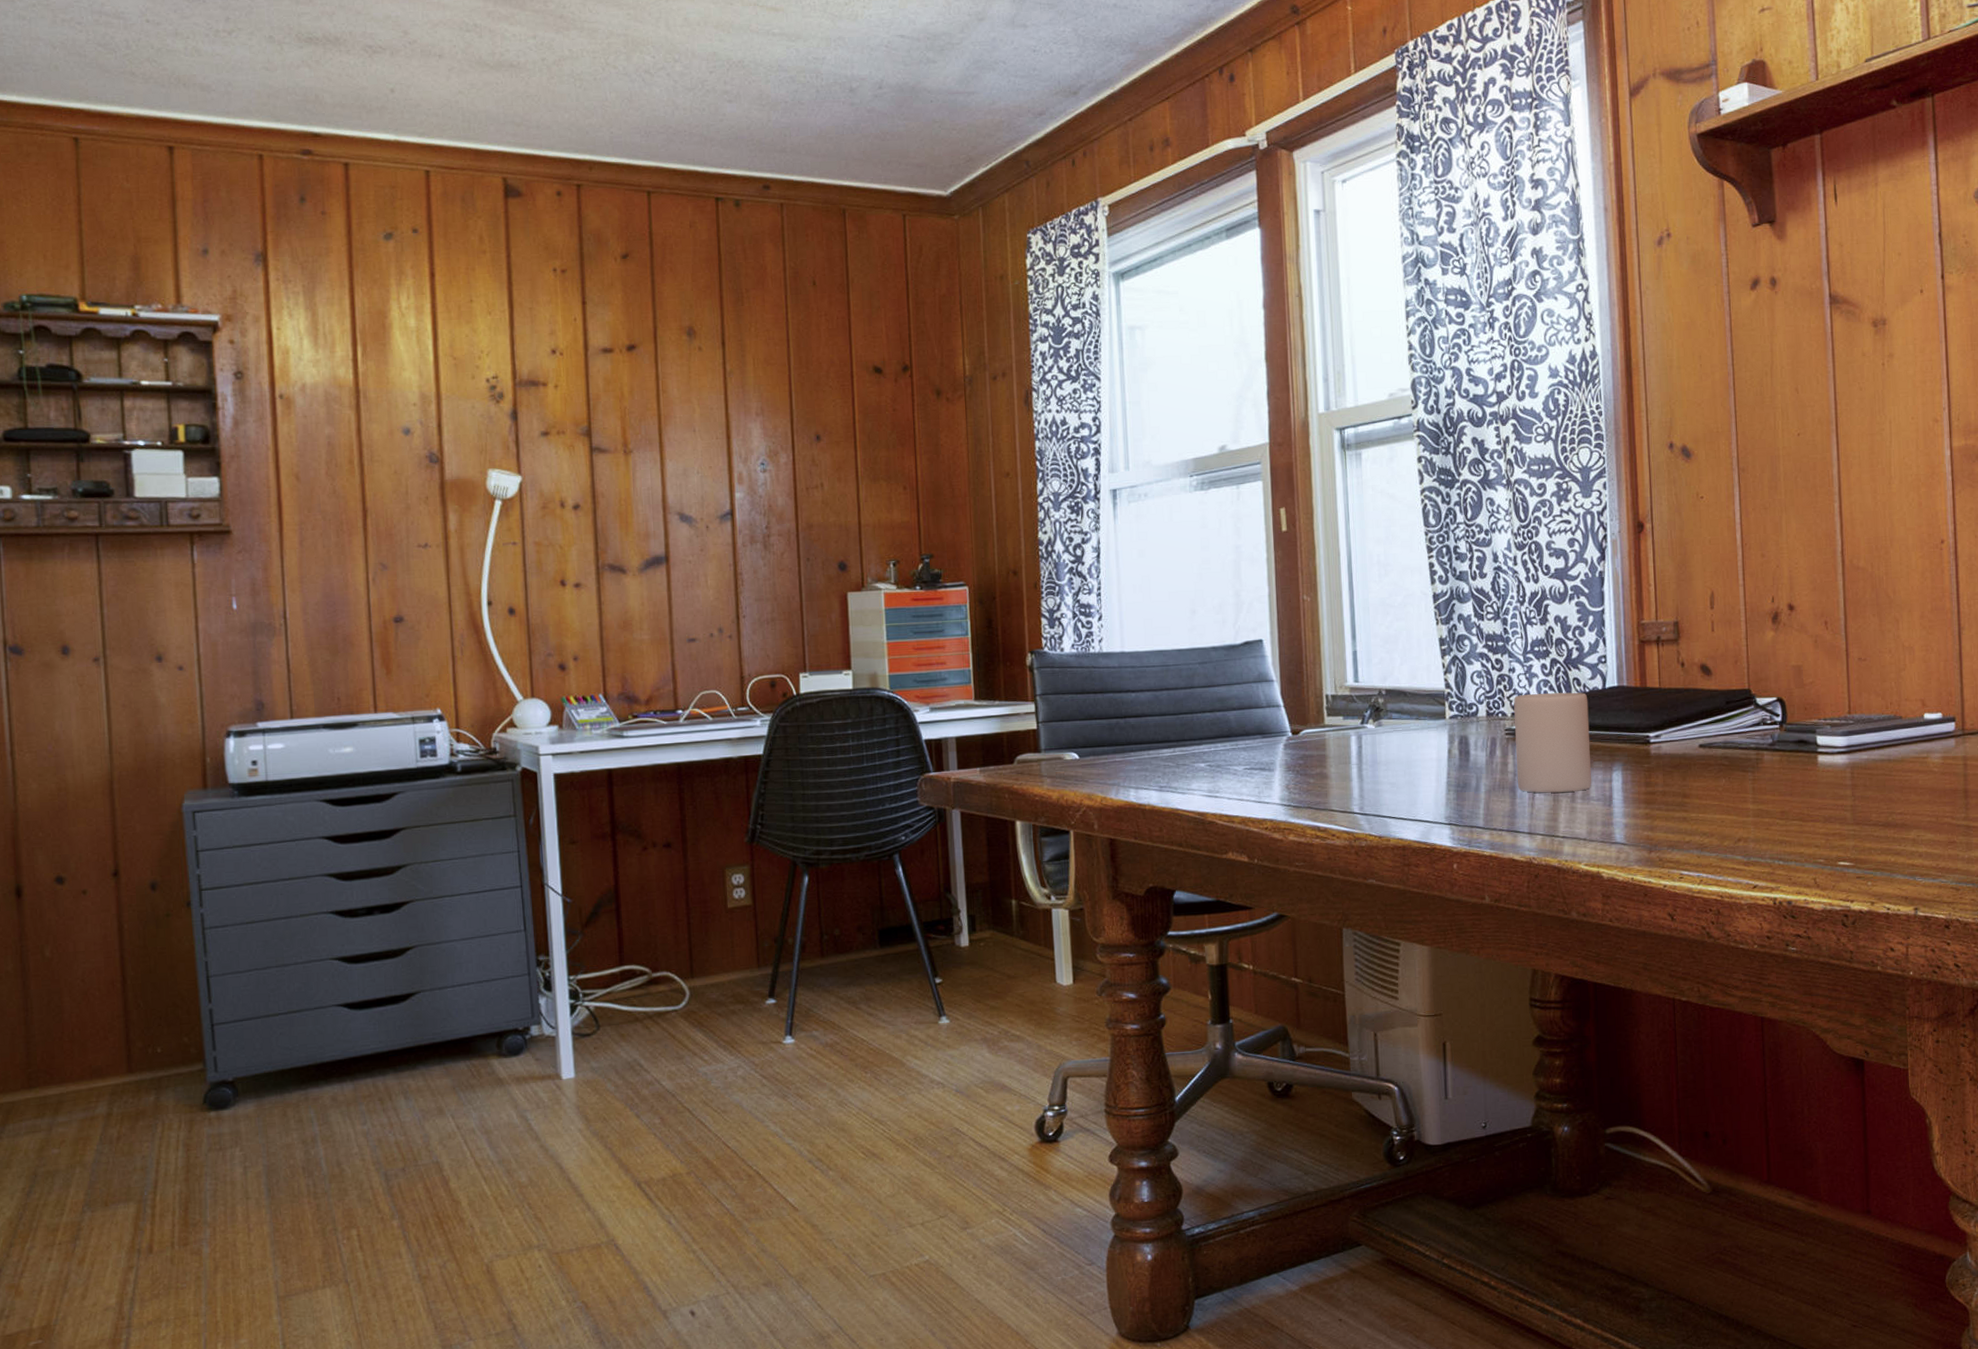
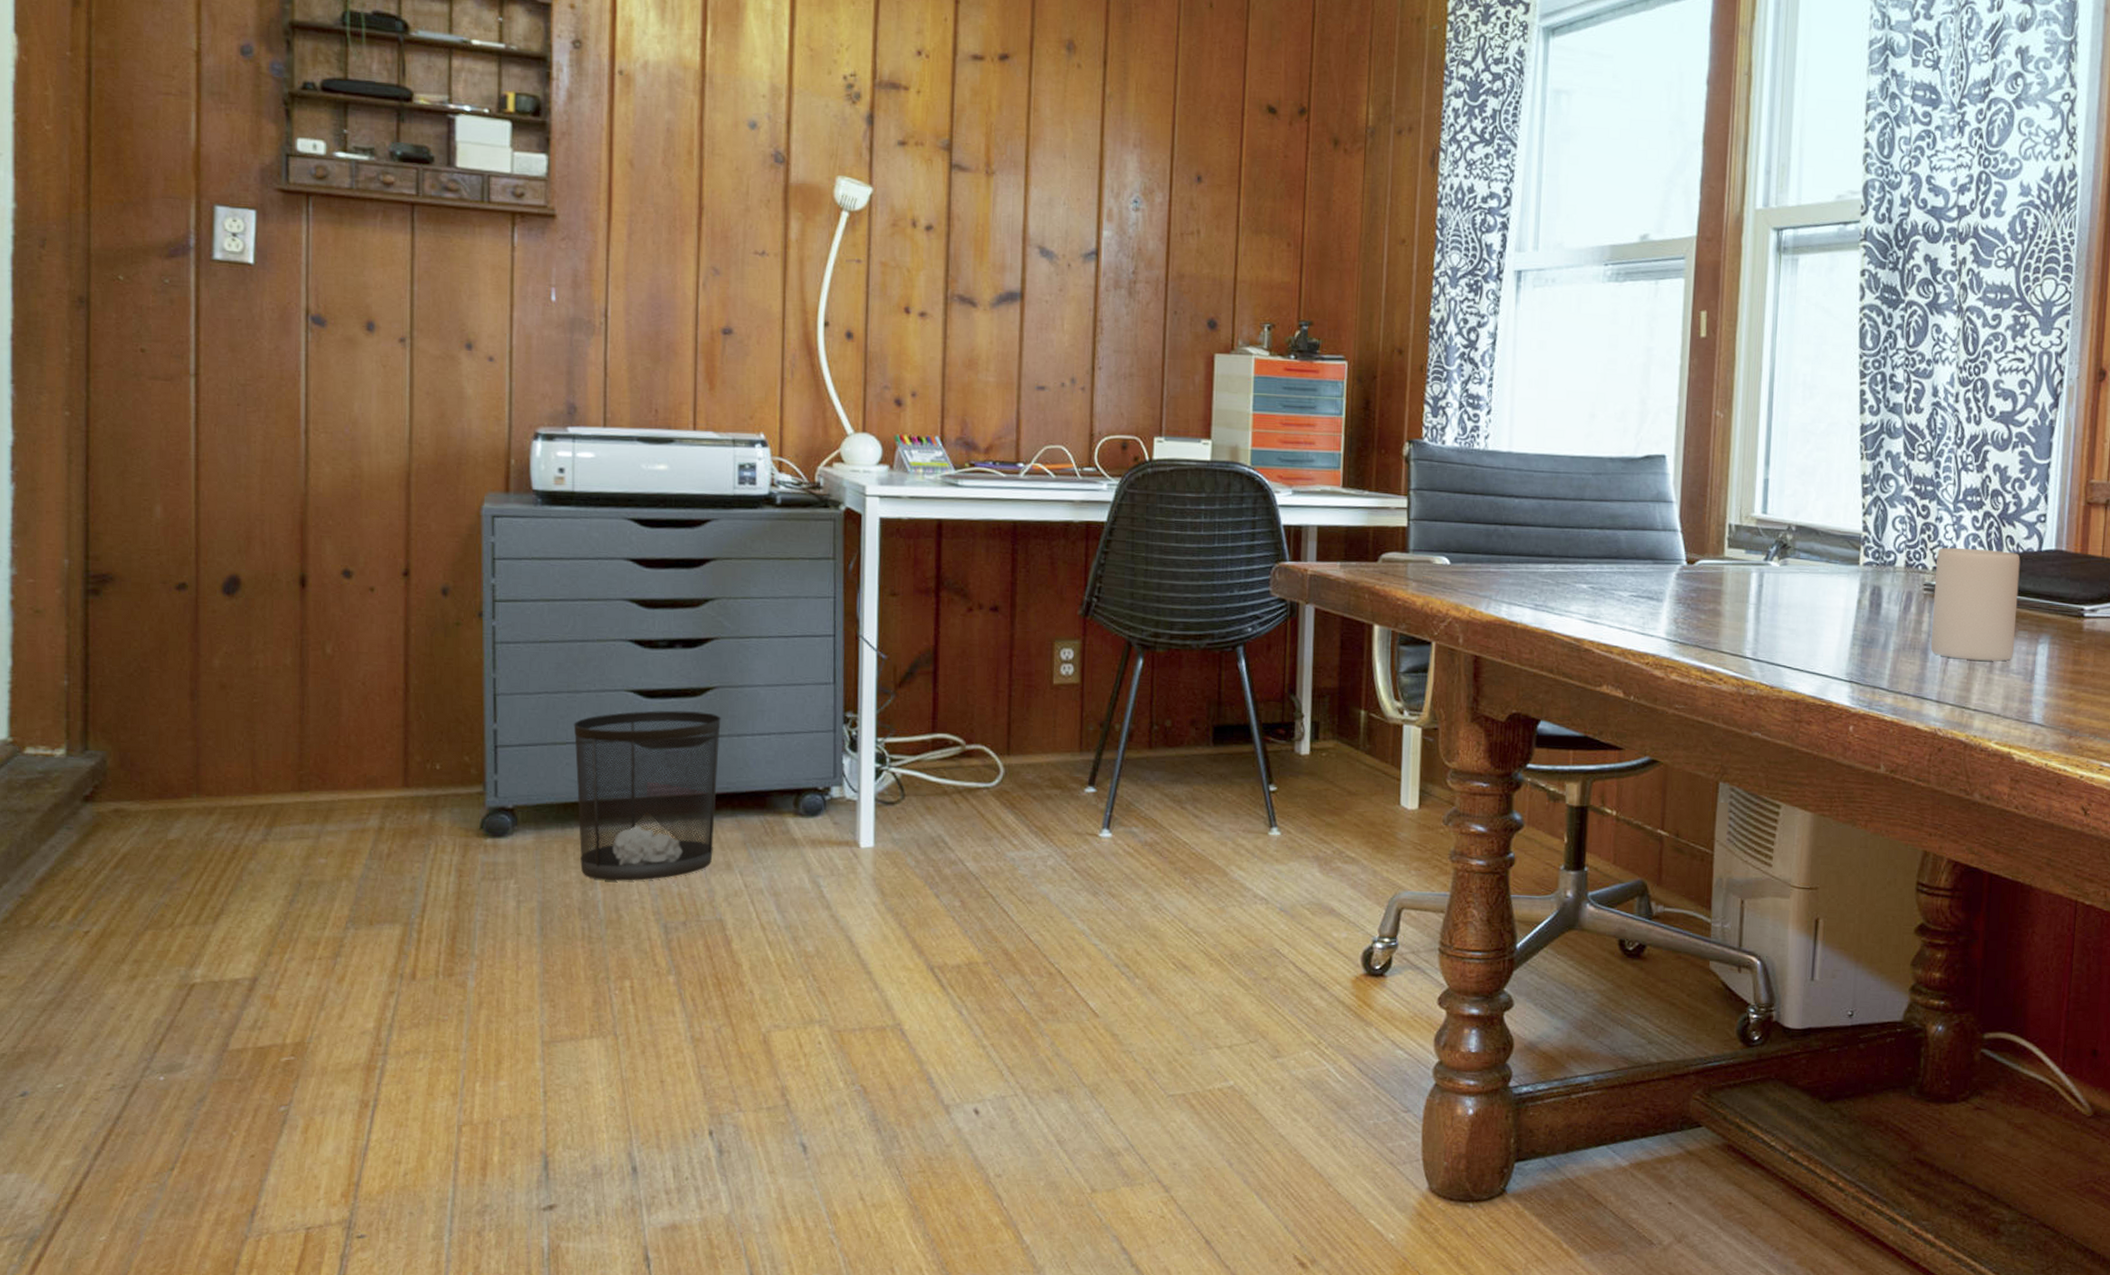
waste bin: none [284,970,425,1138] -> present [573,710,721,881]

